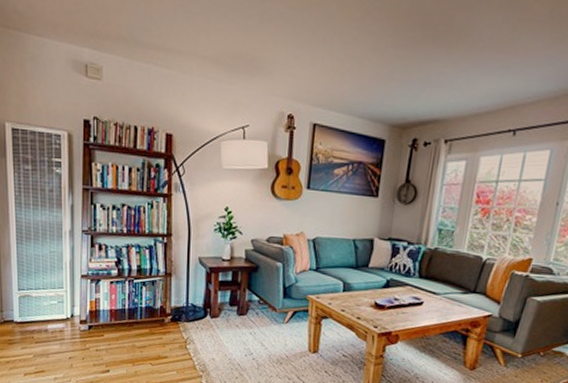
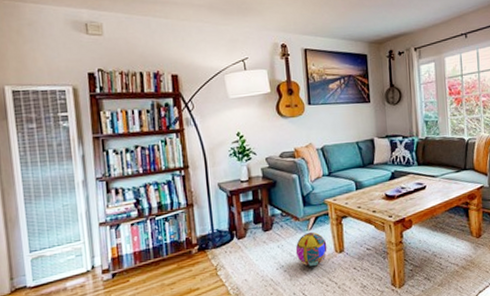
ball: none [267,325,302,360] -> present [295,231,327,266]

